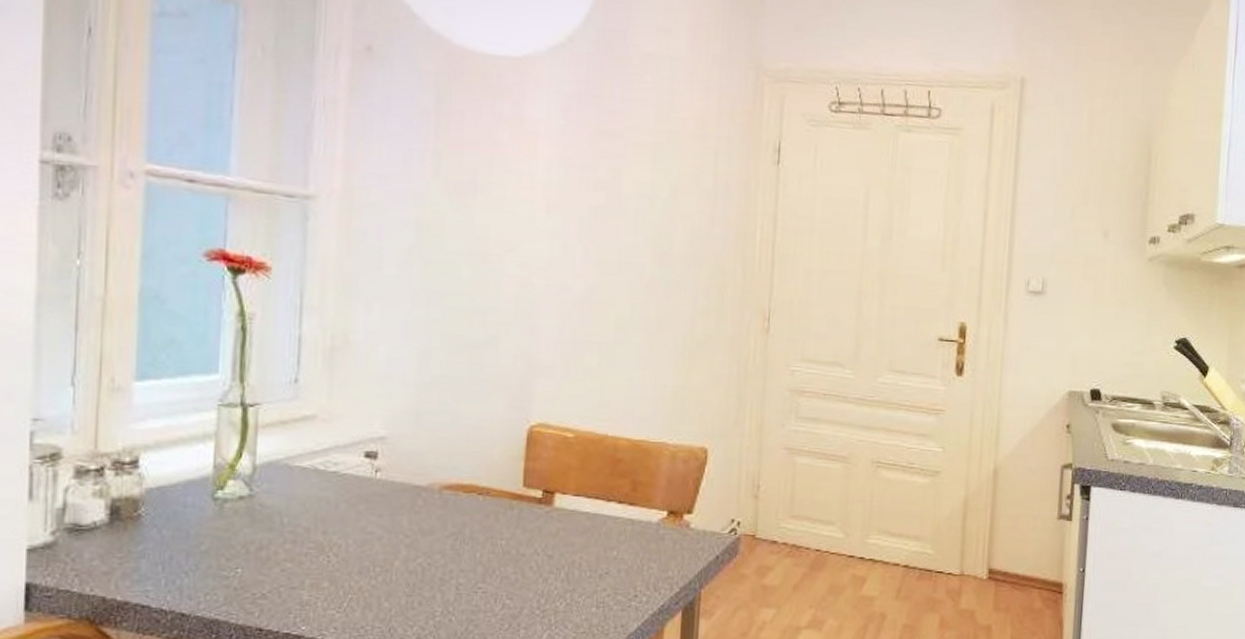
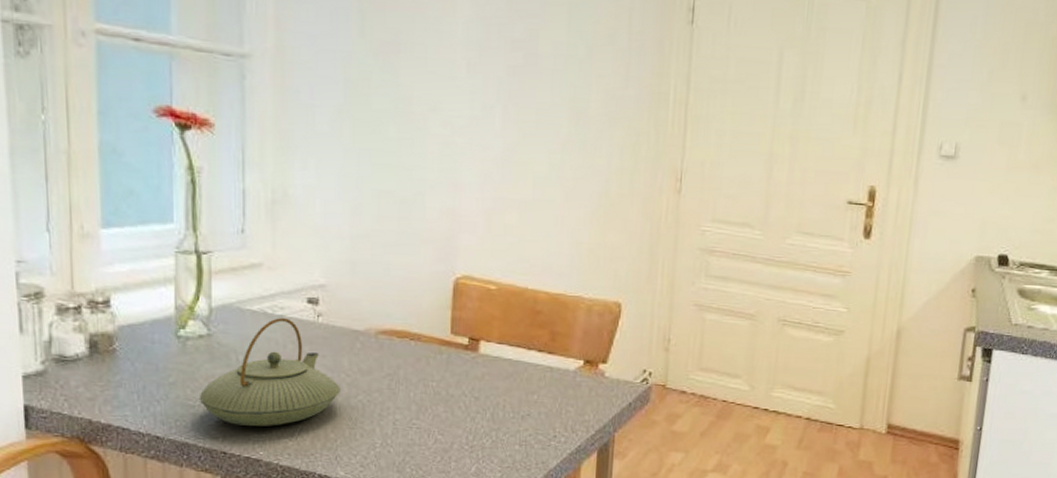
teapot: none [234,474,398,597] -> present [198,318,340,426]

